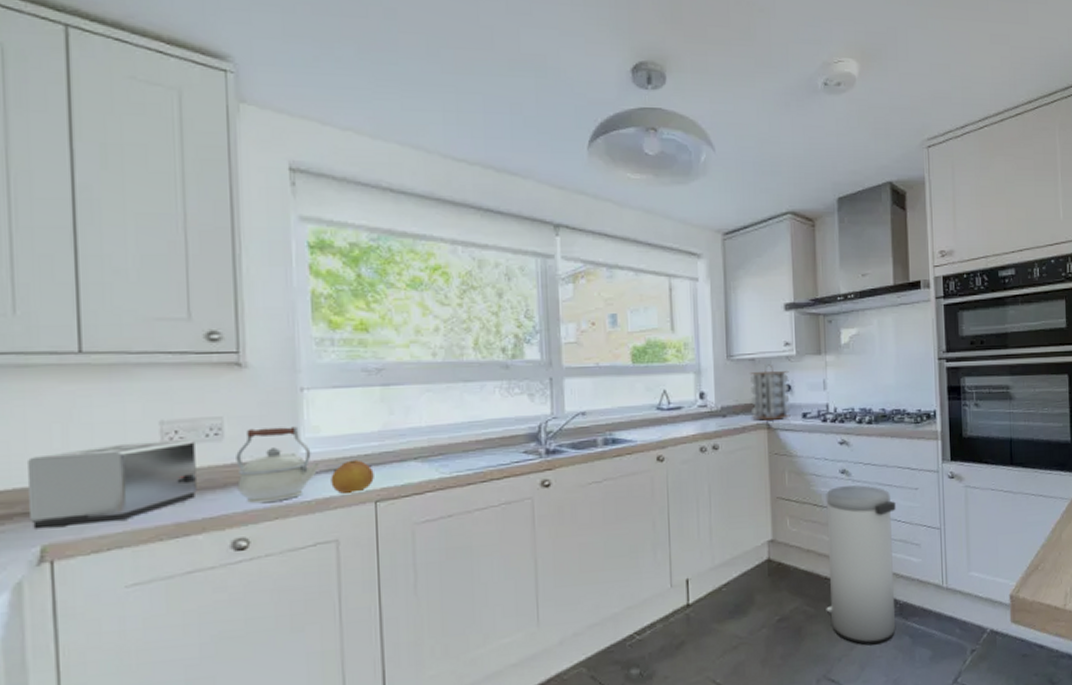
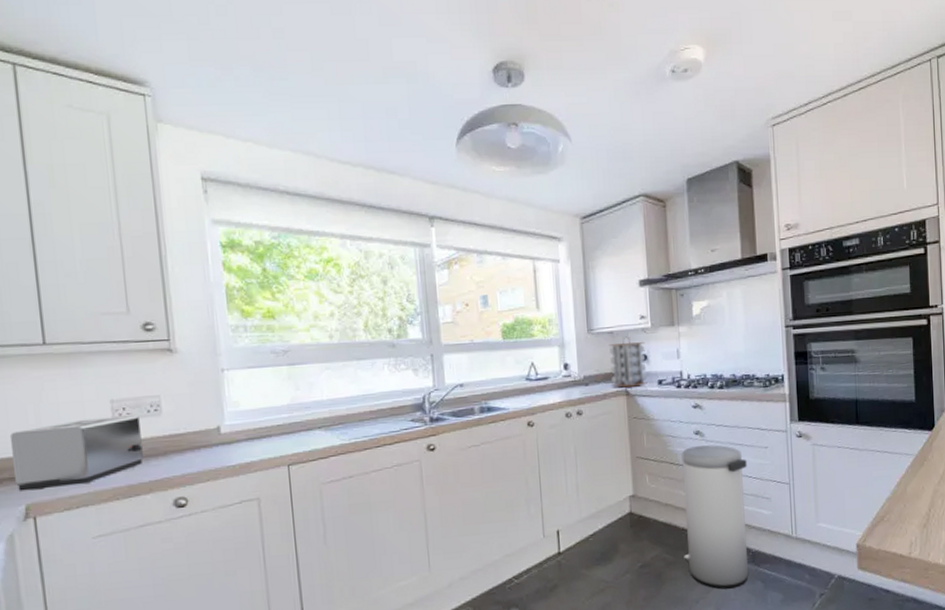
kettle: present [236,426,321,504] -> none [172,402,242,469]
fruit: present [331,459,374,494] -> none [250,429,286,459]

